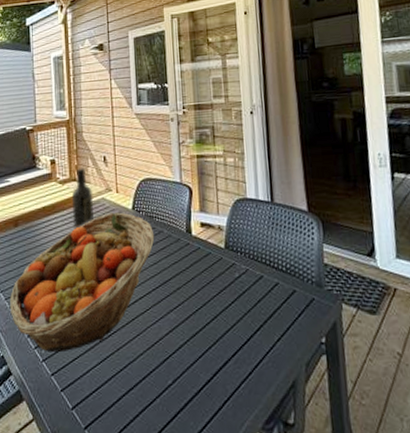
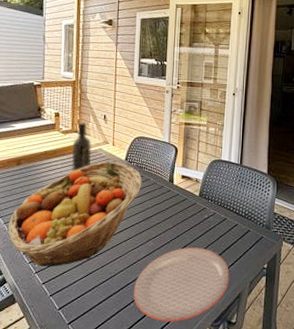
plate: none [157,318,278,425] -> present [133,248,230,322]

